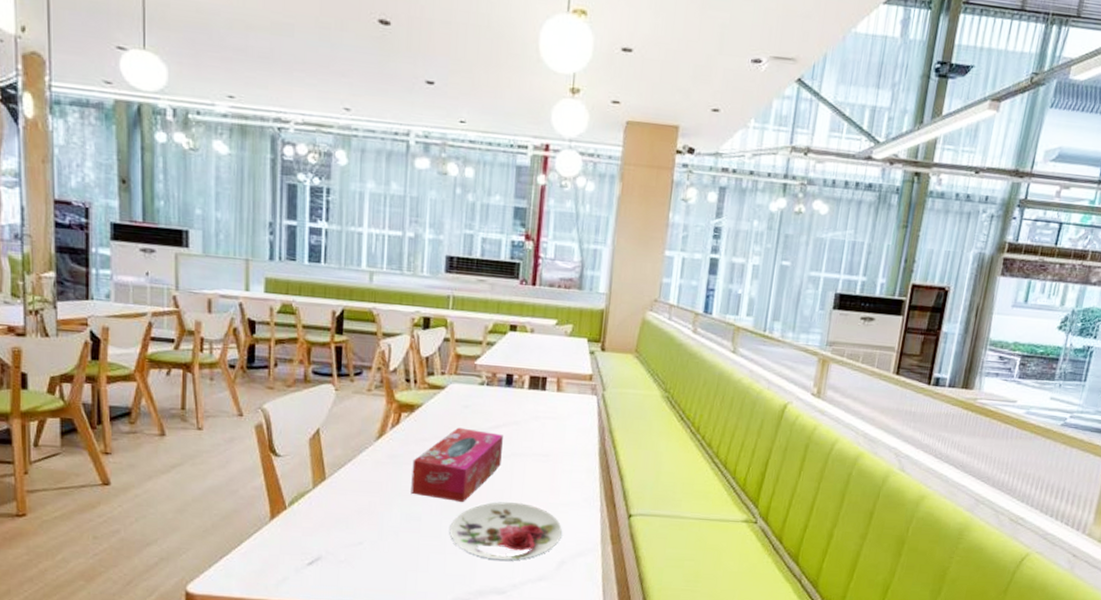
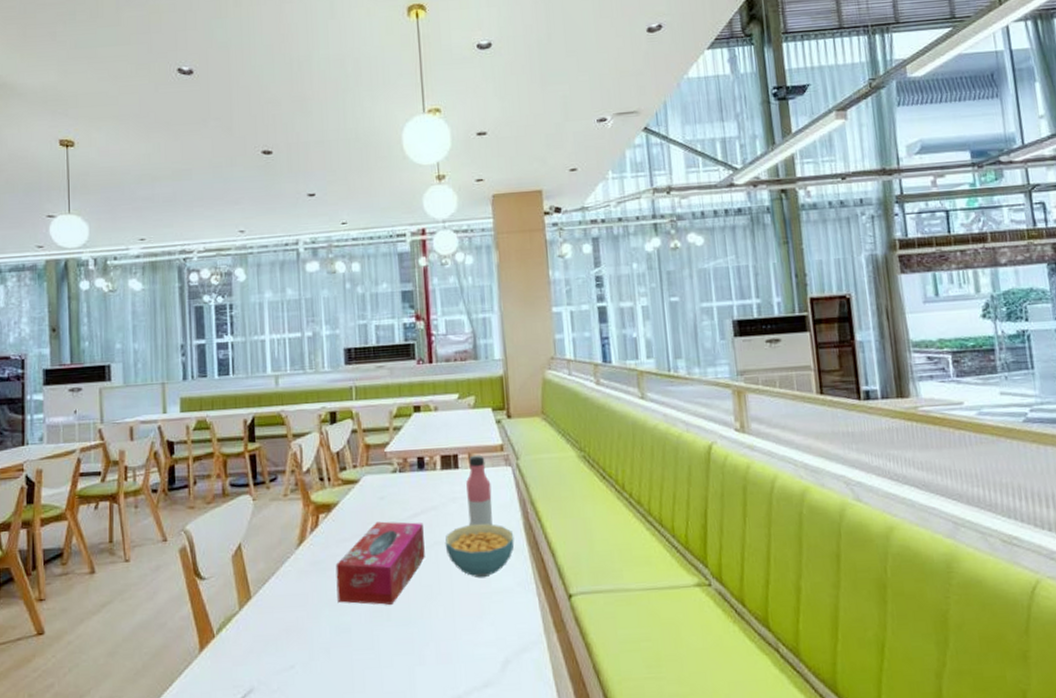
plate: present [449,502,562,561] -> none [382,597,501,668]
cereal bowl: none [521,442,588,491] -> present [444,523,515,578]
water bottle: none [548,380,575,446] -> present [466,455,493,525]

